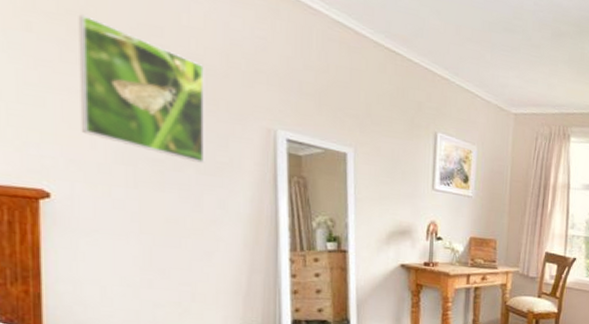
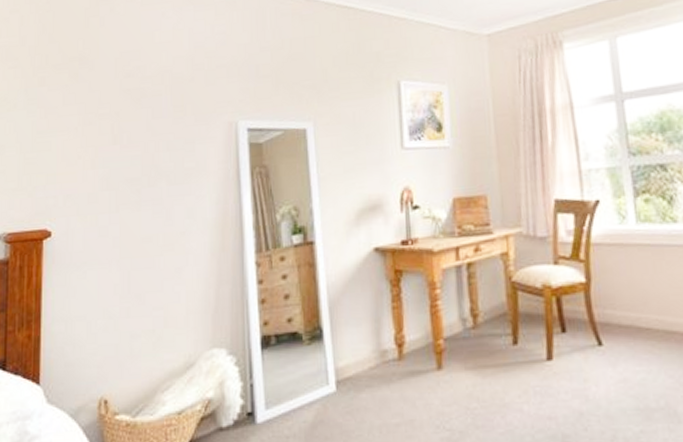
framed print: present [78,14,205,163] -> none [76,58,175,174]

